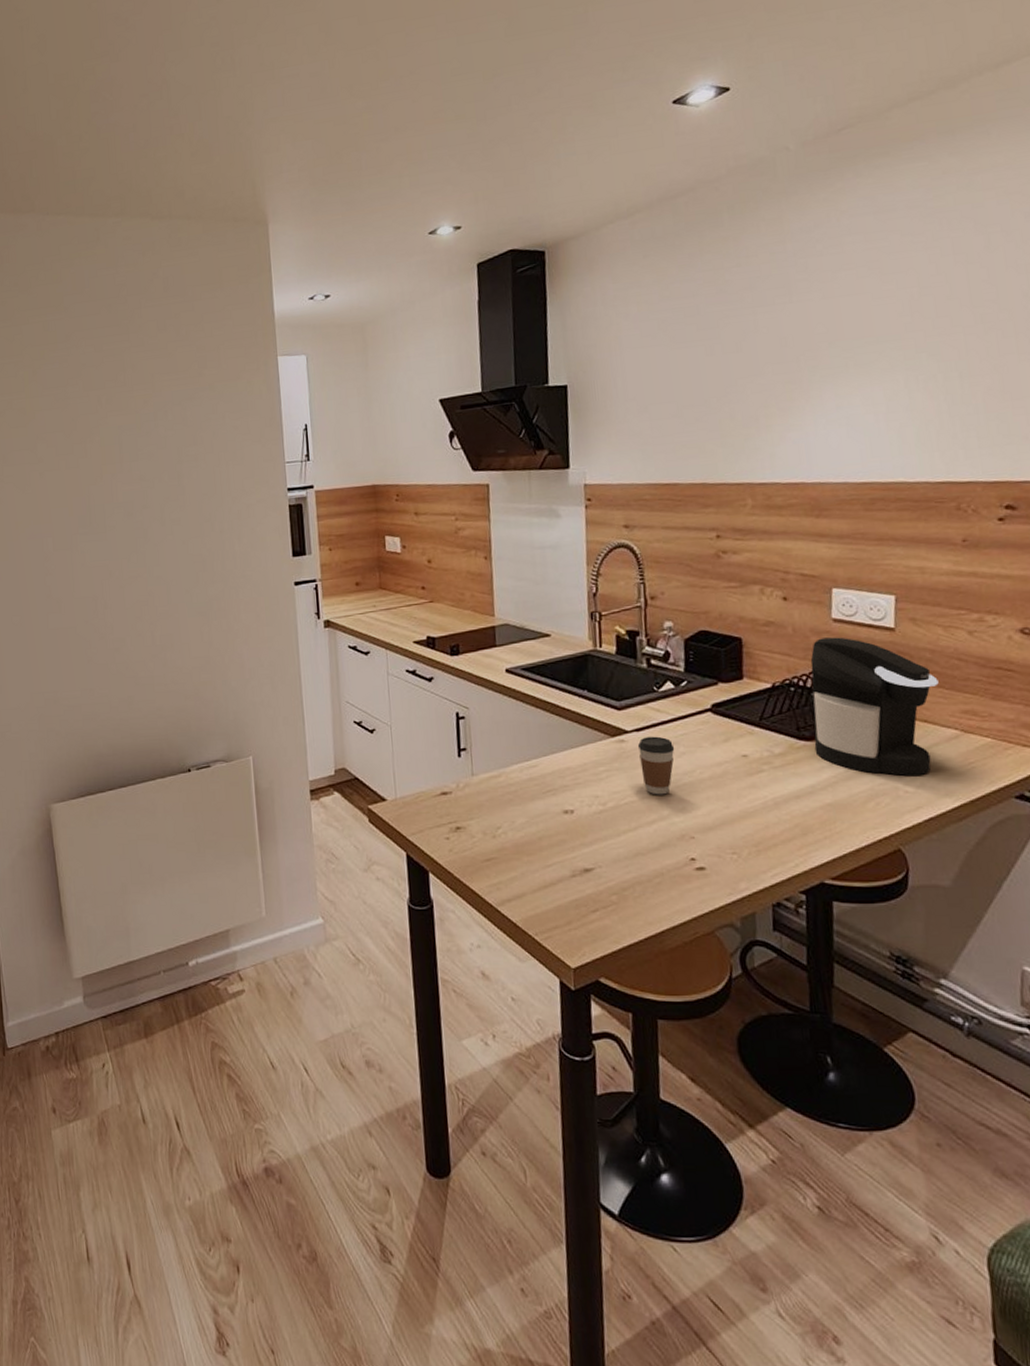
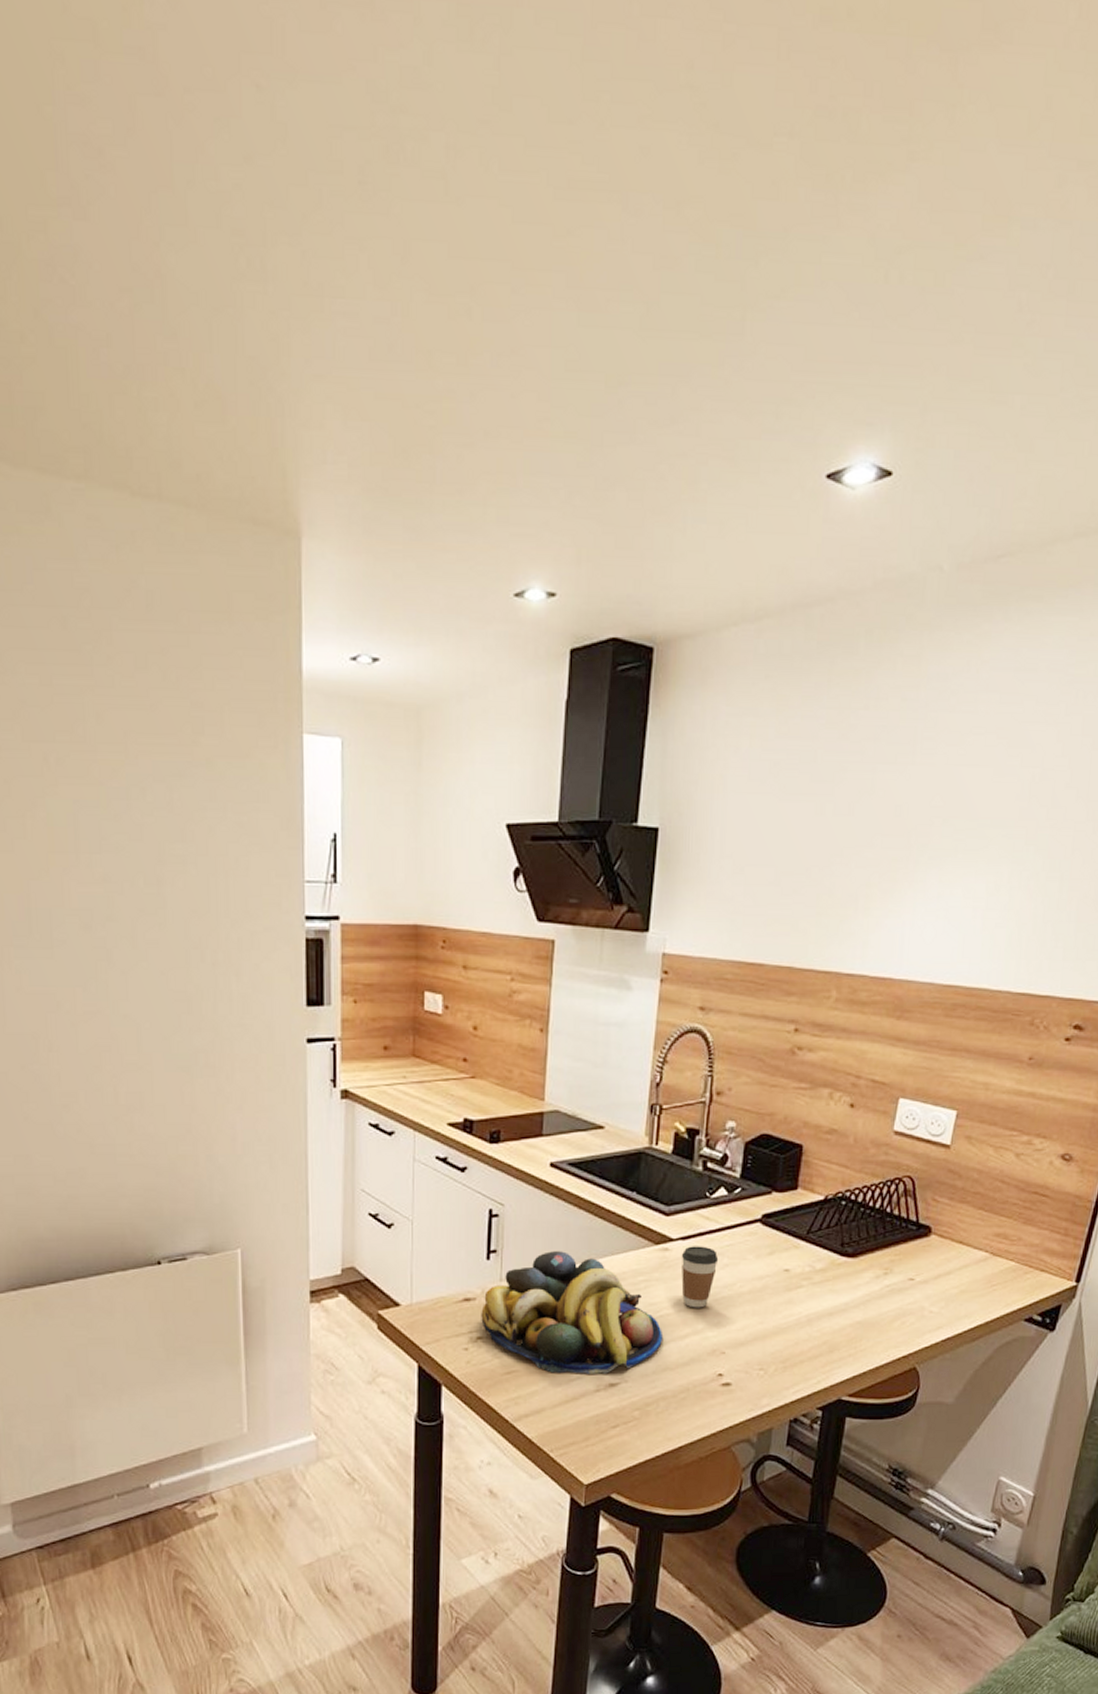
fruit bowl: none [457,747,630,860] -> present [481,1251,662,1374]
coffee maker: present [810,637,939,776] -> none [854,1151,980,1296]

